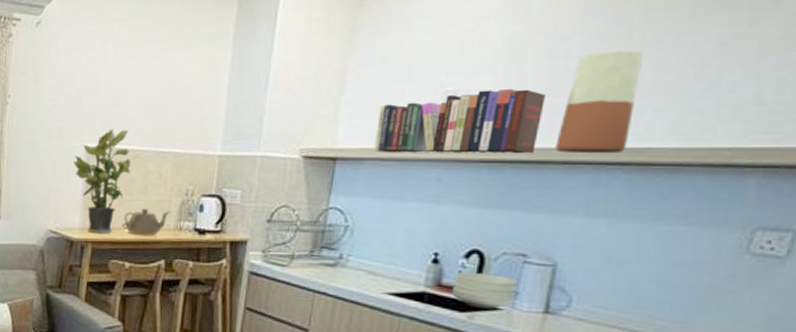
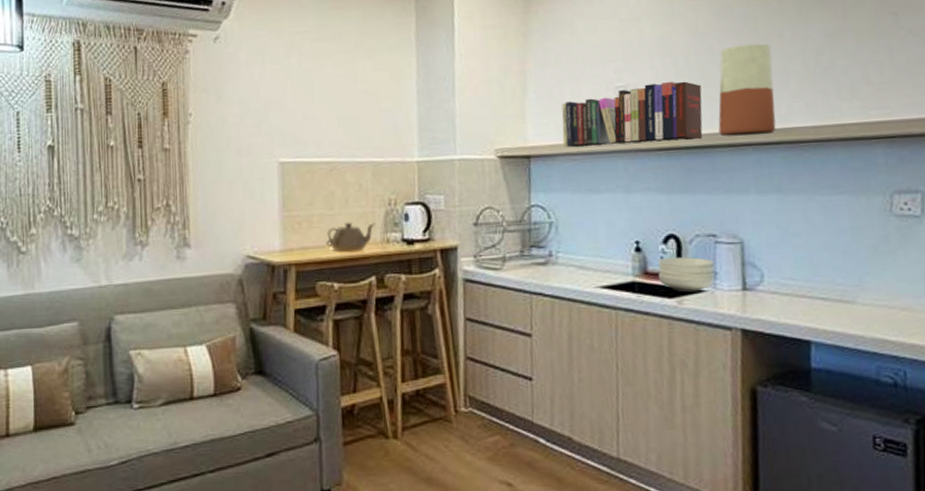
potted plant: present [73,128,130,234] -> none [266,141,328,255]

